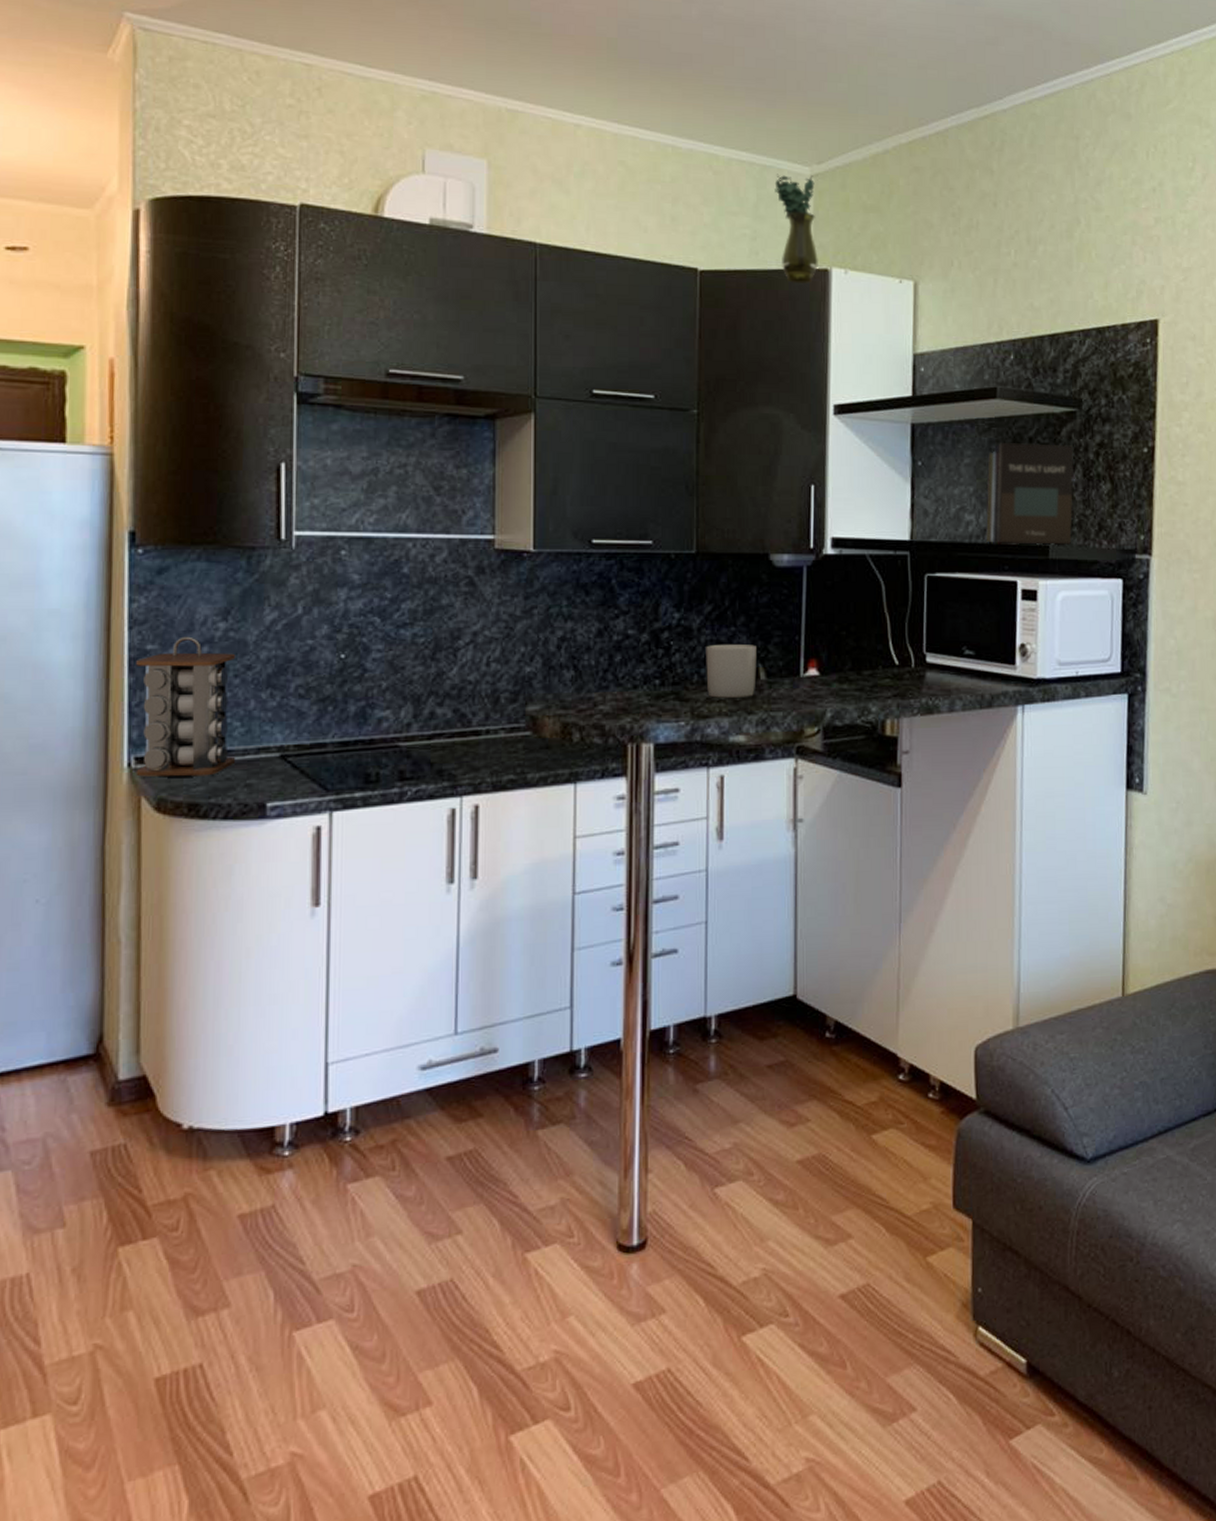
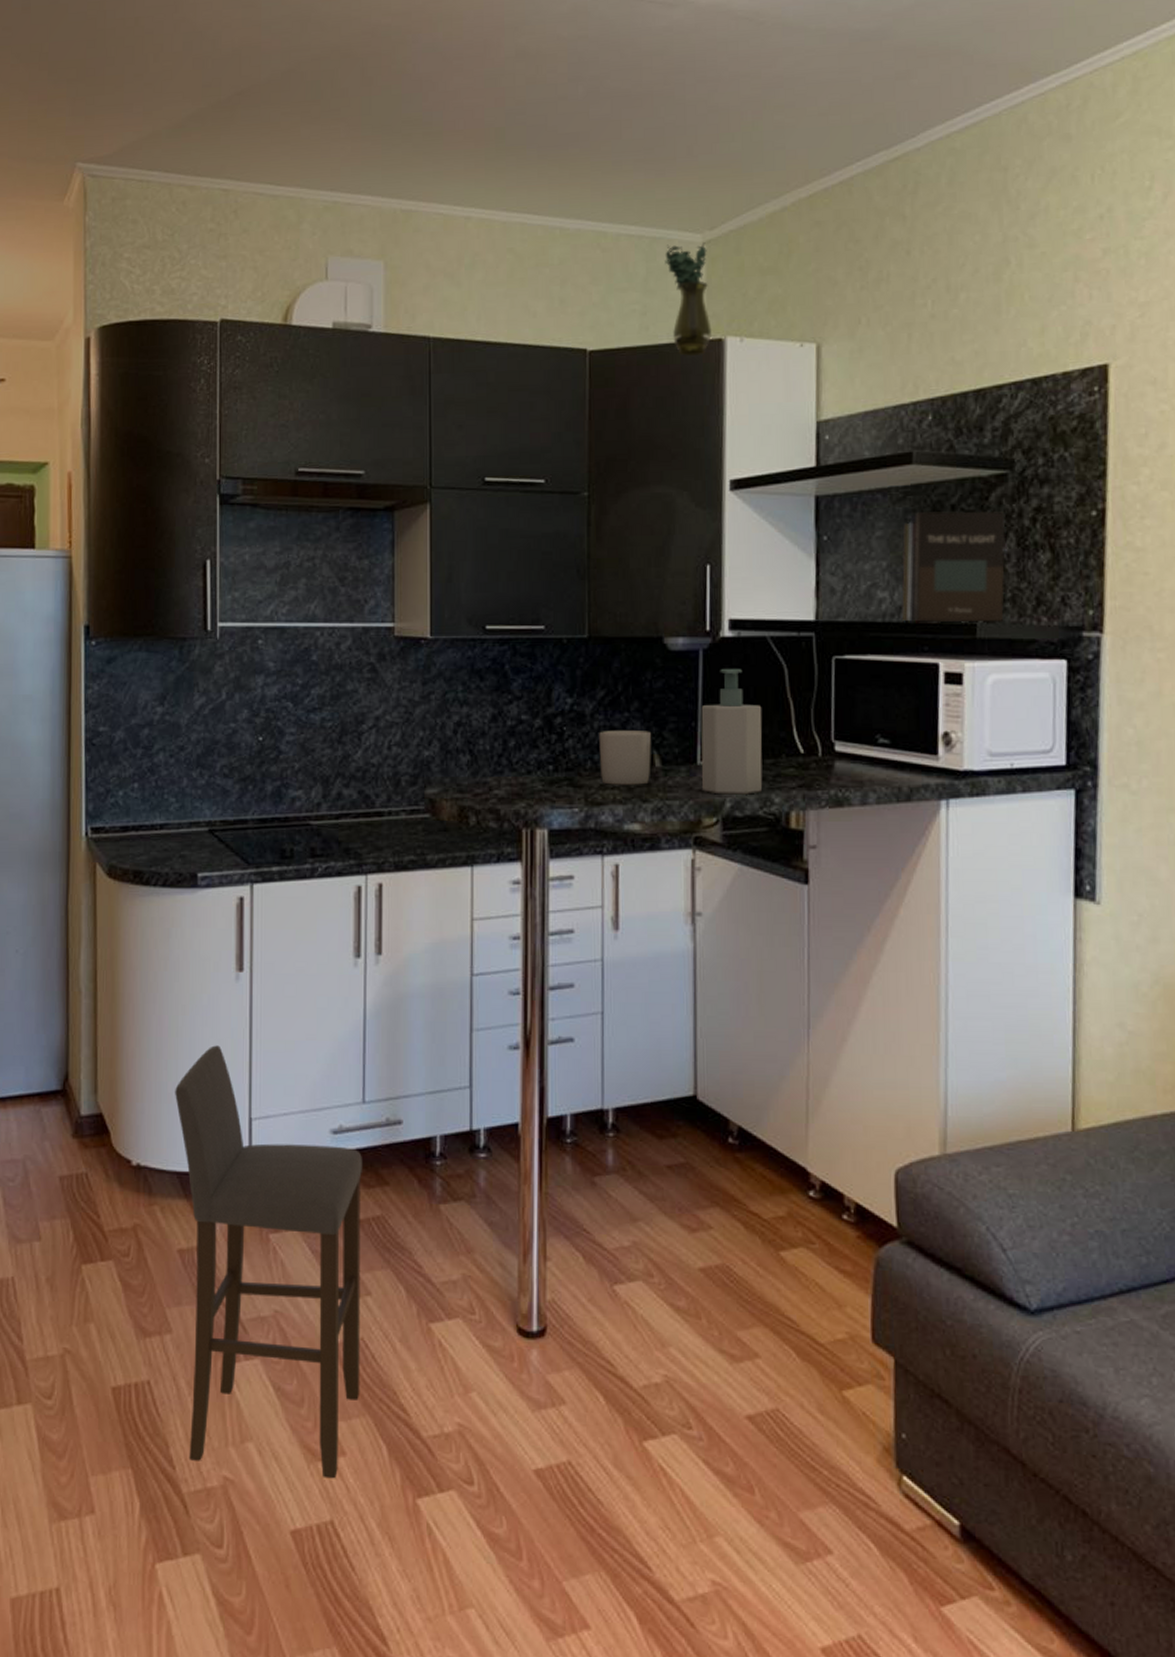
spice rack: present [136,636,236,778] -> none [91,719,171,847]
bar stool: none [236,988,453,1443] -> present [175,1045,362,1478]
soap bottle: none [804,585,861,705] -> present [701,669,763,795]

